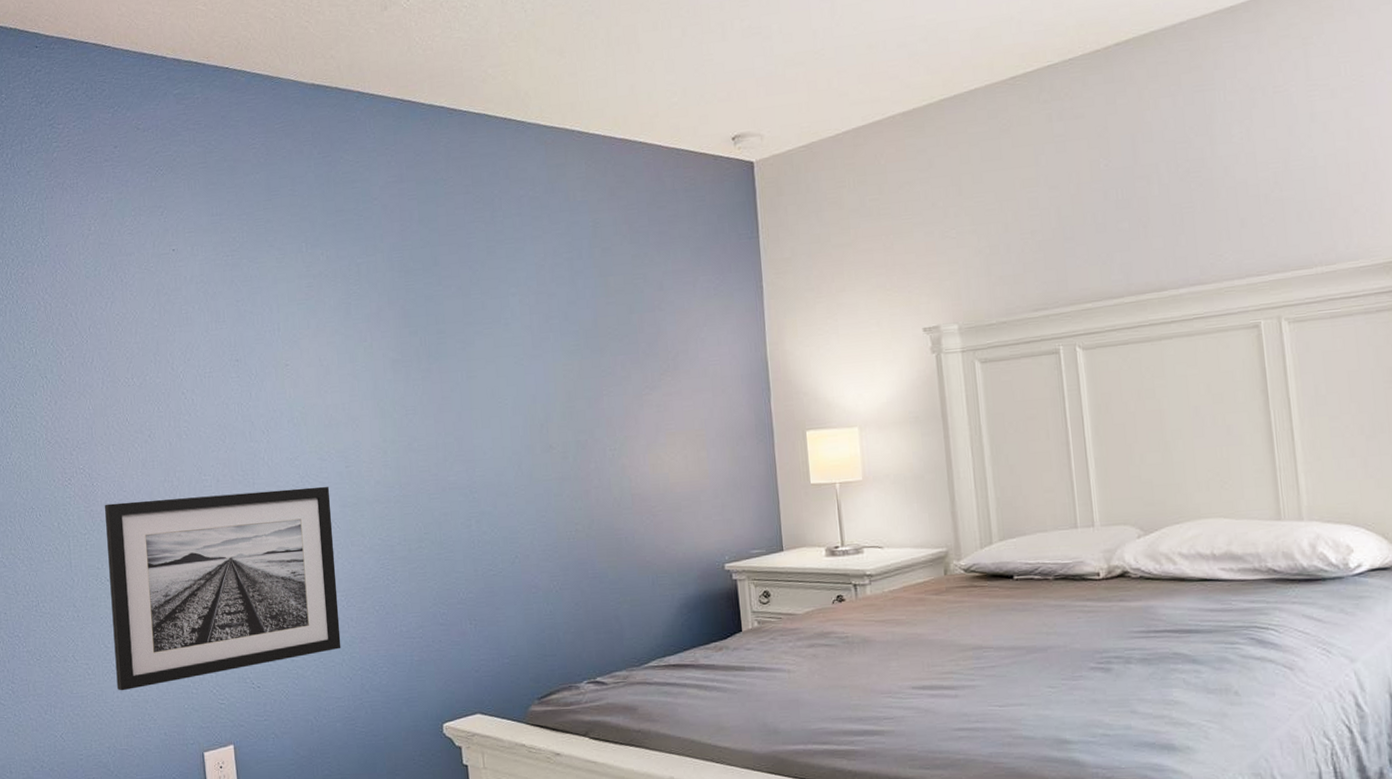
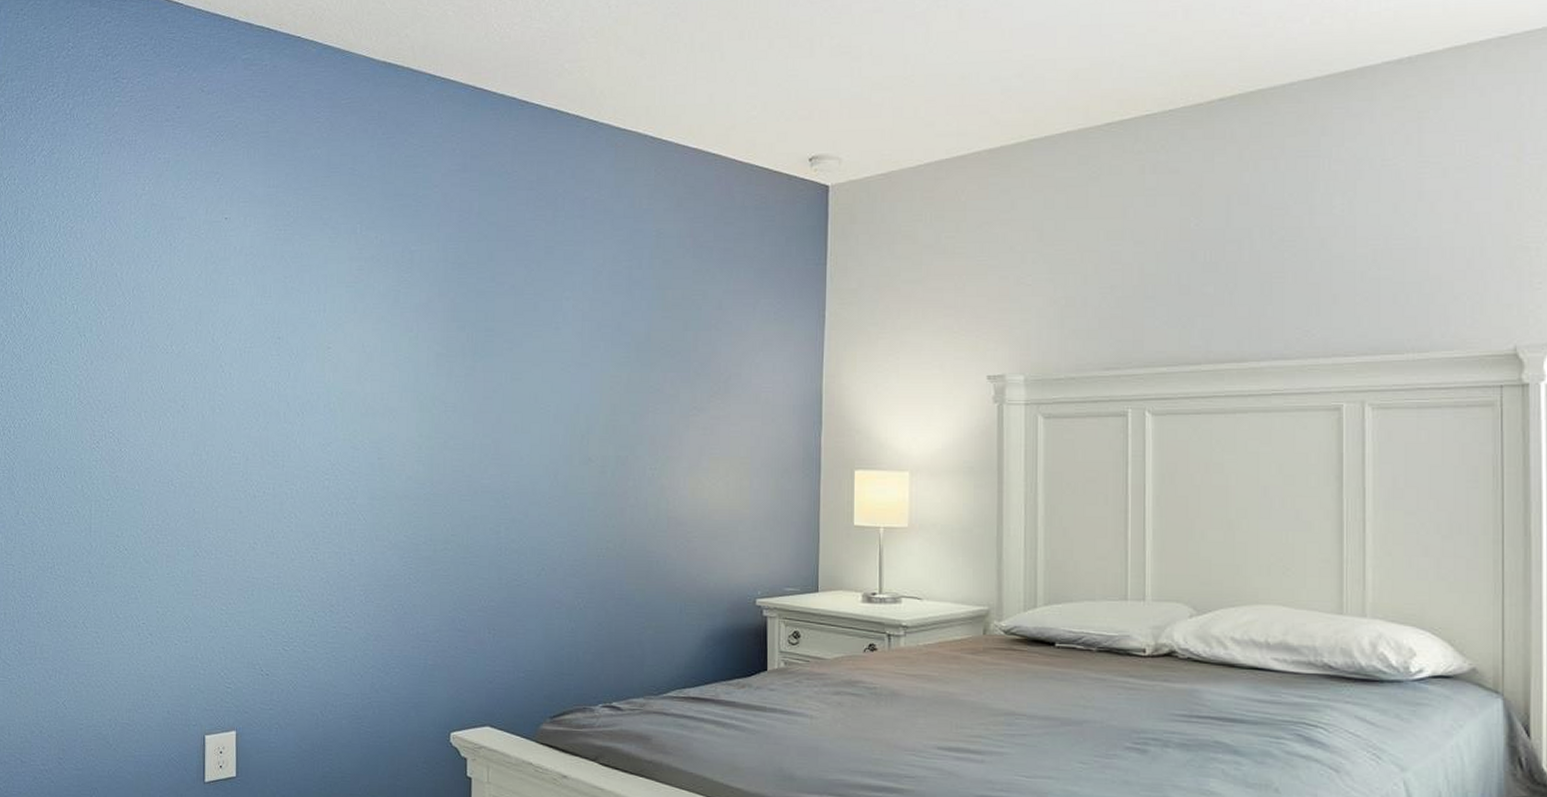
wall art: present [105,486,341,691] -> none [124,471,360,664]

